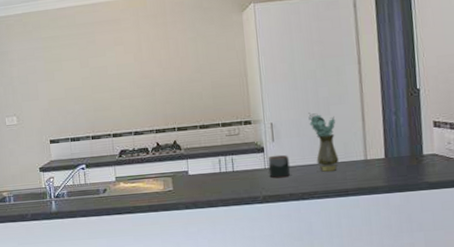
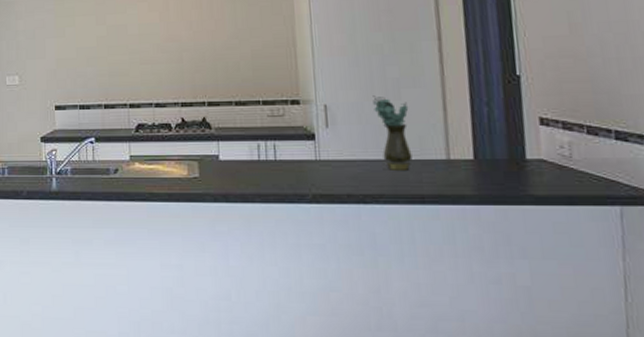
mug: present [267,154,291,179] -> none [319,144,349,174]

